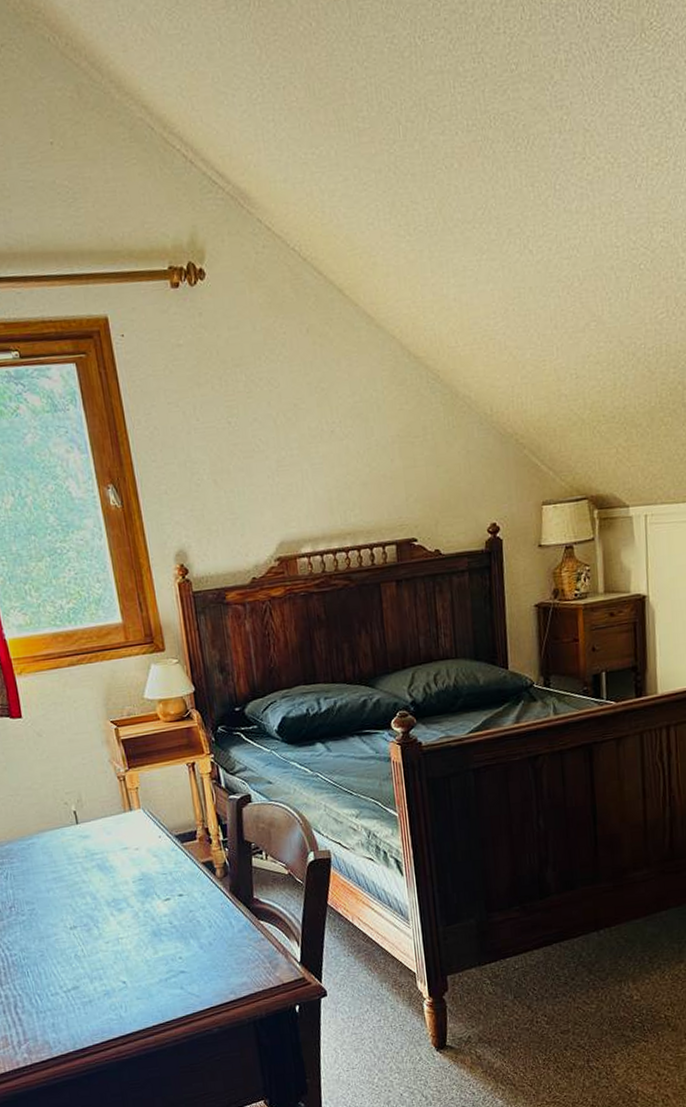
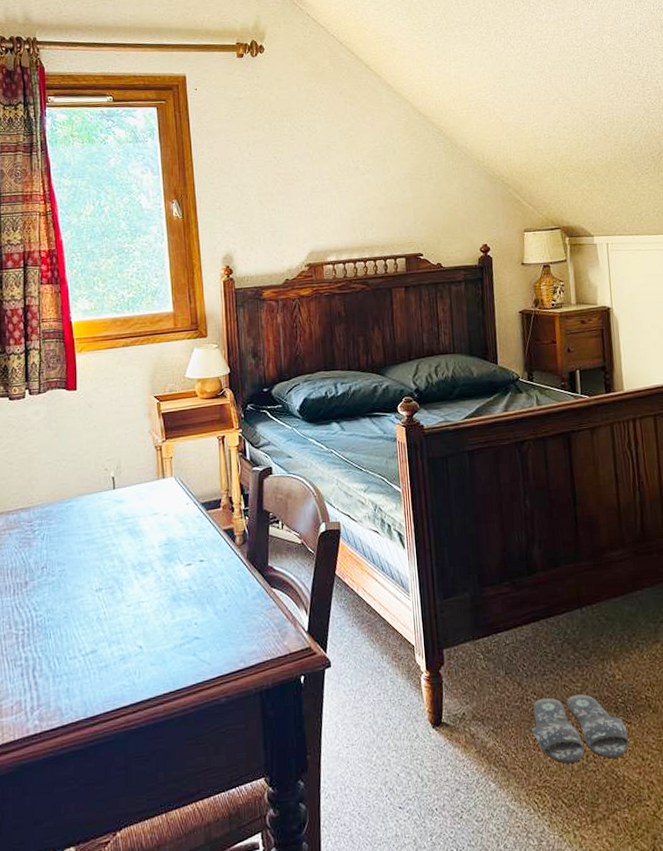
slippers: none [541,1015,644,1081] -> present [531,694,629,764]

